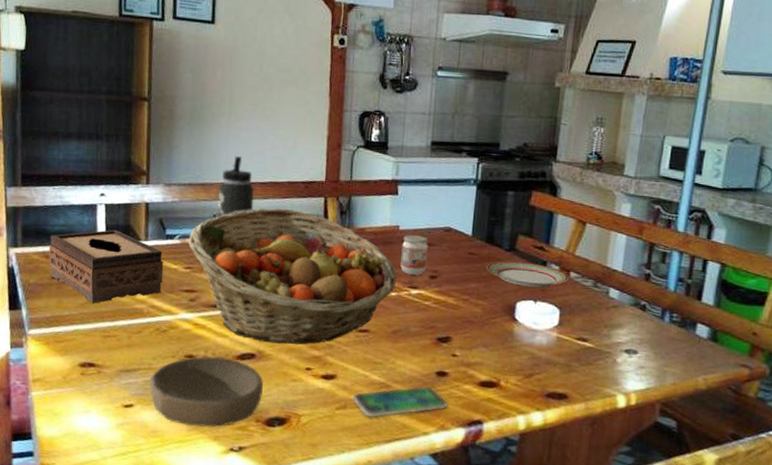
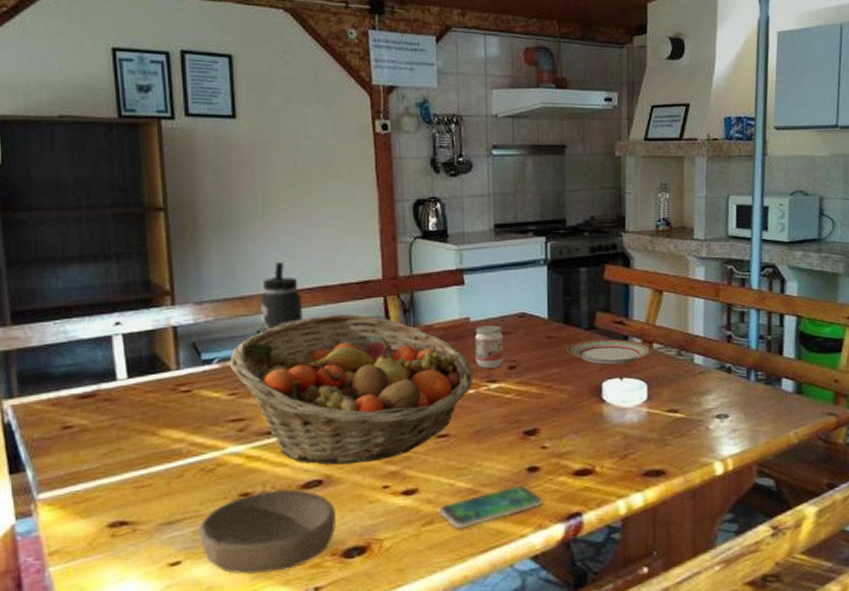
tissue box: present [48,229,164,303] -> none [54,361,203,451]

